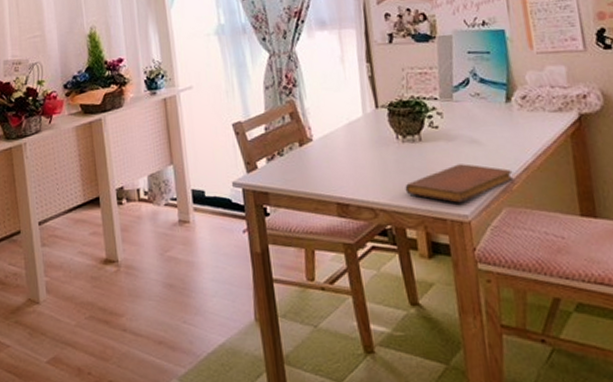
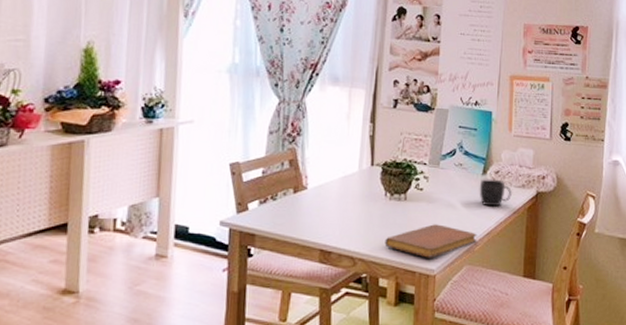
mug: none [504,105,547,139] -> present [479,179,512,207]

